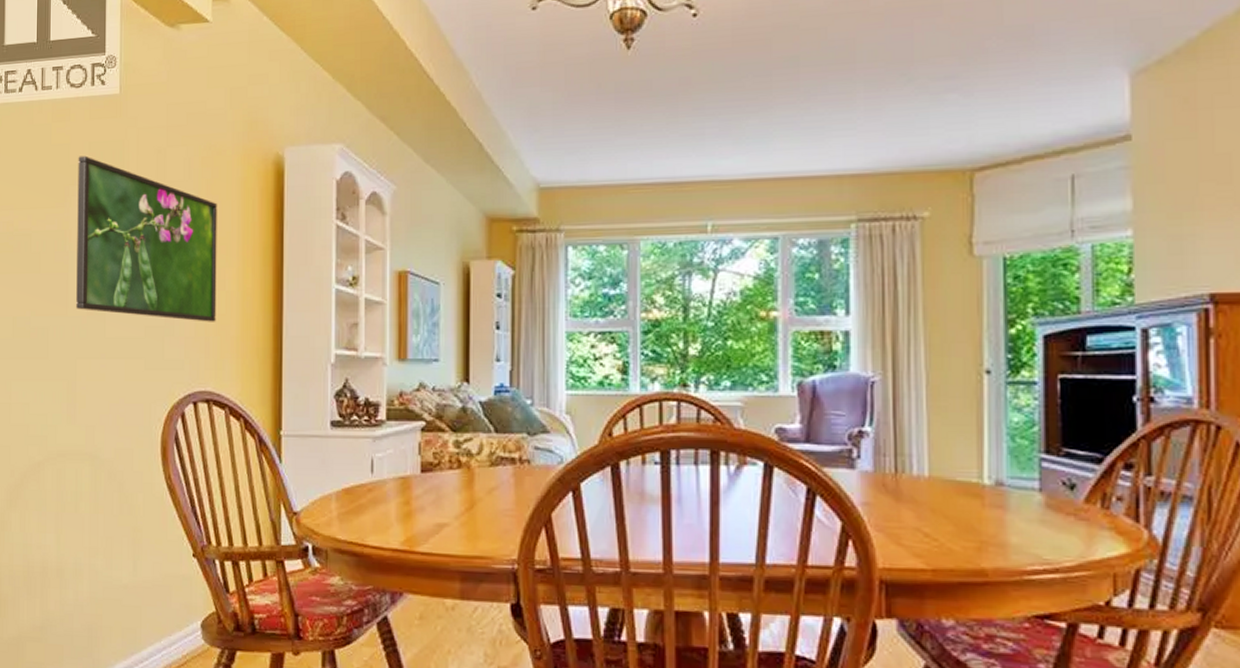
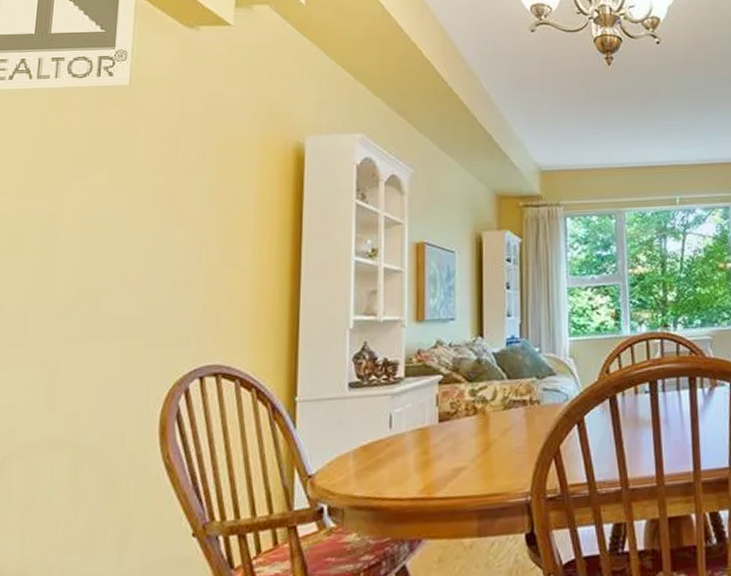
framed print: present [76,155,217,322] -> none [64,142,234,298]

